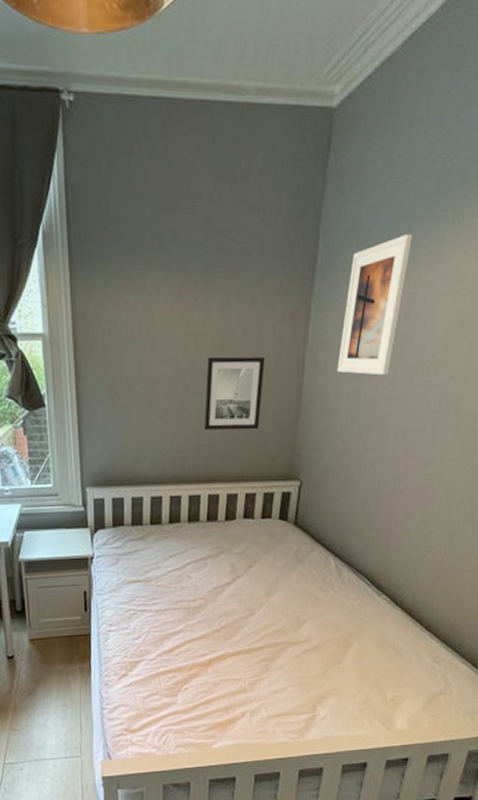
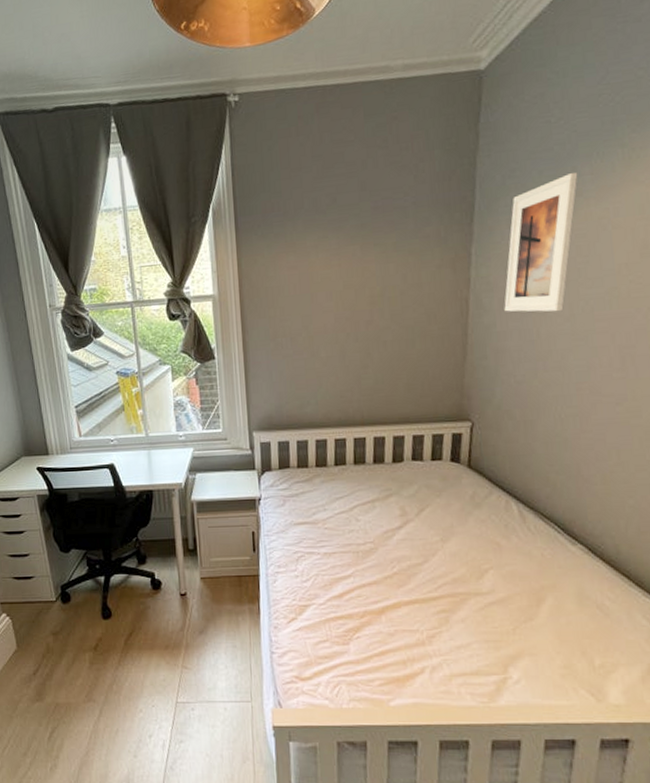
wall art: present [204,356,265,430] -> none [366,301,426,374]

